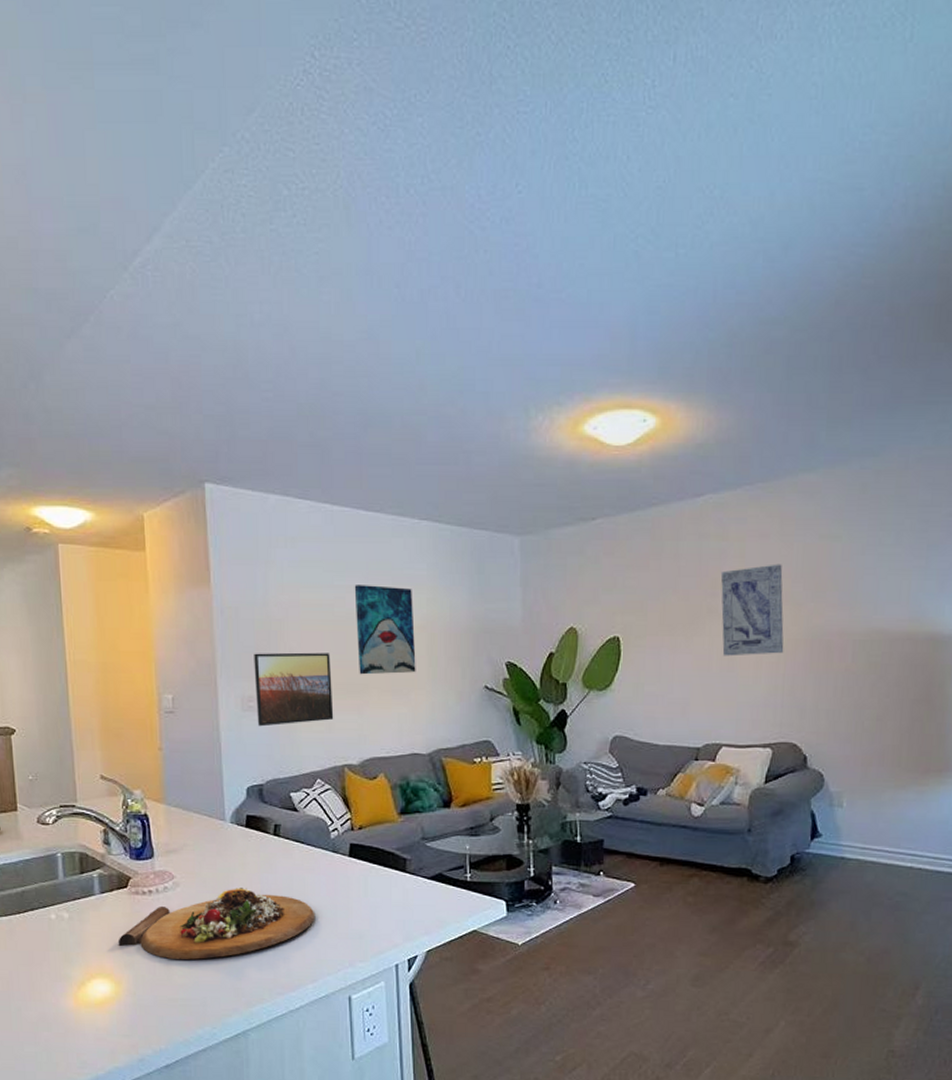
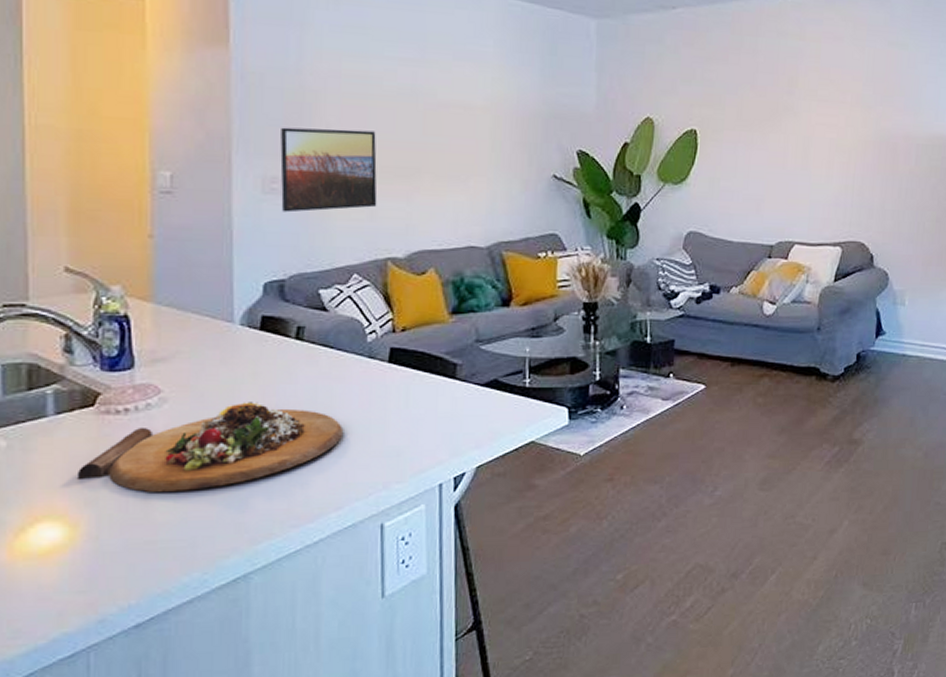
wall art: present [354,585,416,675] -> none [408,57,477,158]
wall art: present [720,564,784,656] -> none [797,66,855,155]

